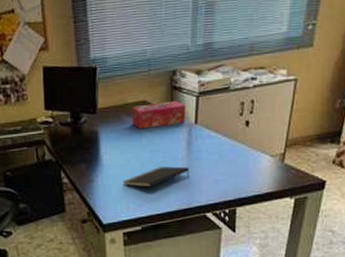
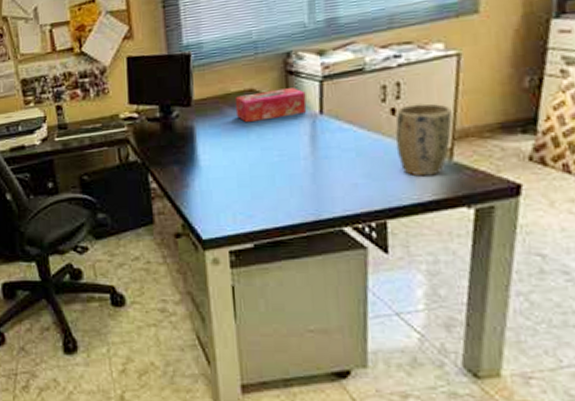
notepad: present [122,166,189,187] -> none [226,167,316,194]
plant pot: none [247,118,287,175] -> present [395,103,453,176]

